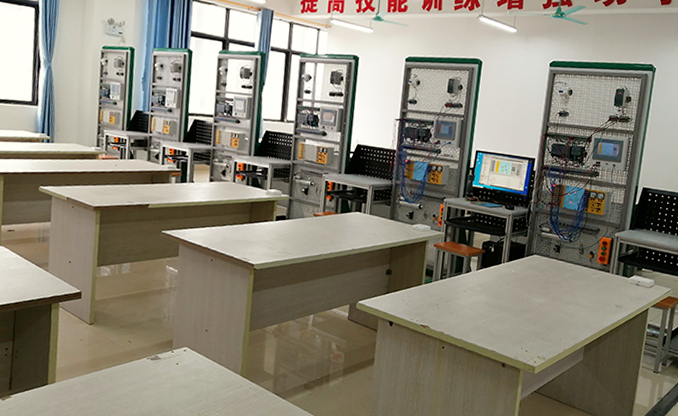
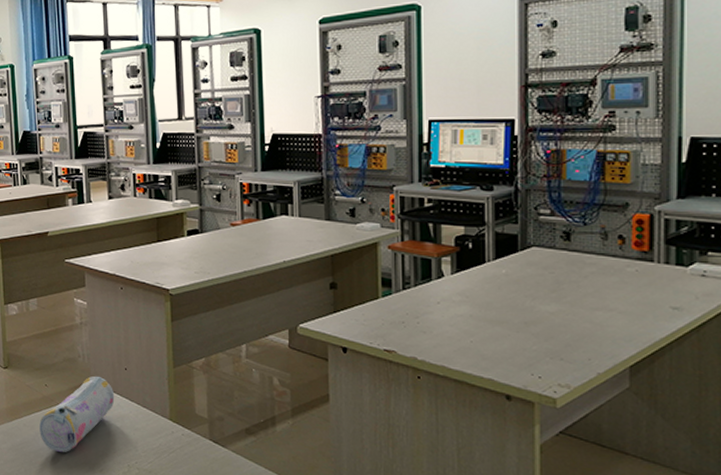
pencil case: none [118,335,194,402] -> present [39,376,115,452]

